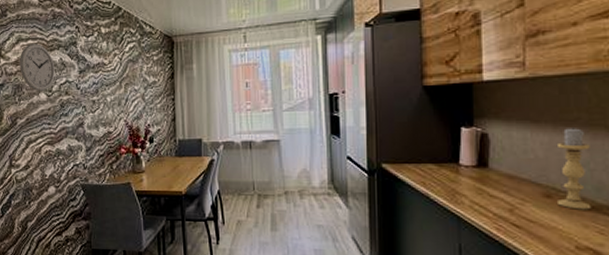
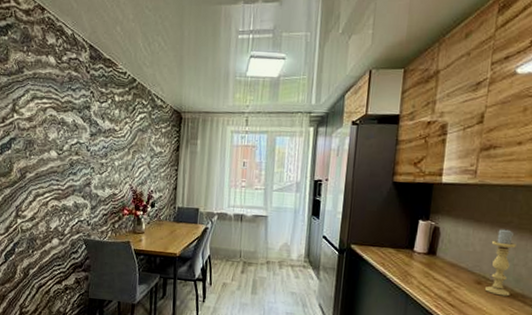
wall clock: present [20,43,55,91] -> none [33,102,67,149]

